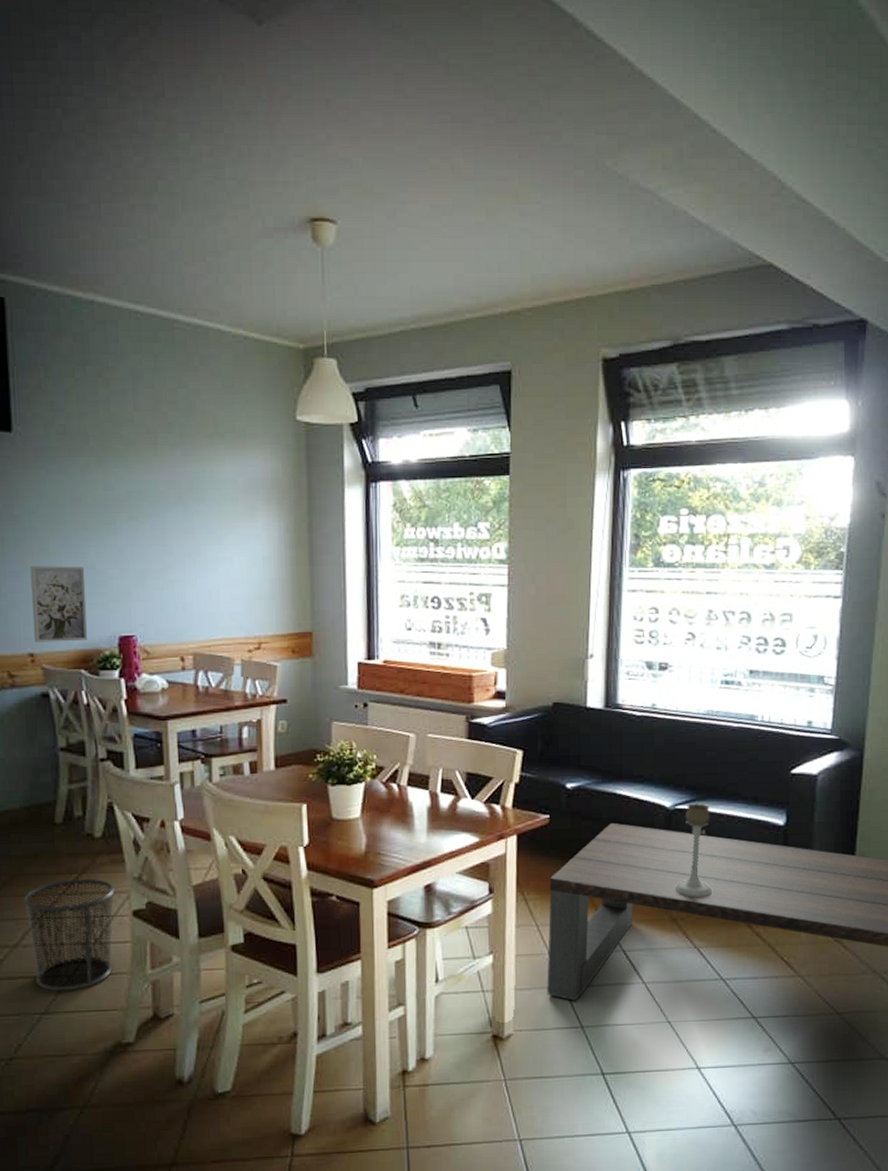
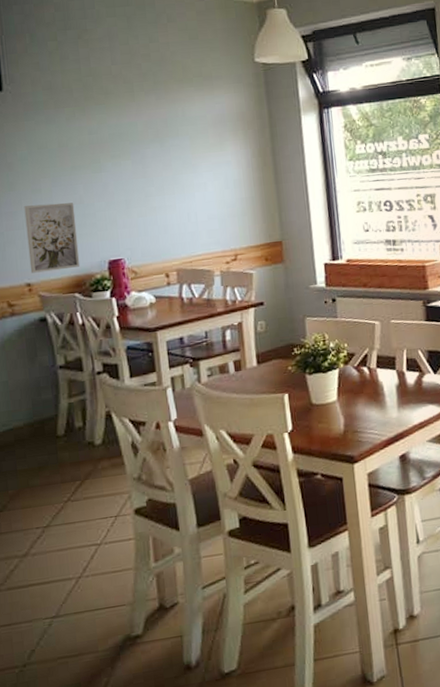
waste bin: present [23,878,115,992] -> none [30,483,119,594]

